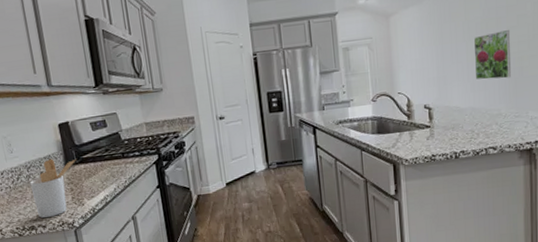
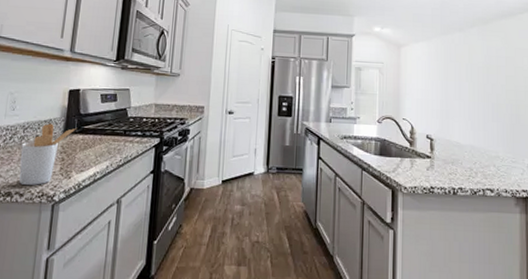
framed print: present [474,29,511,80] -> none [476,77,509,123]

